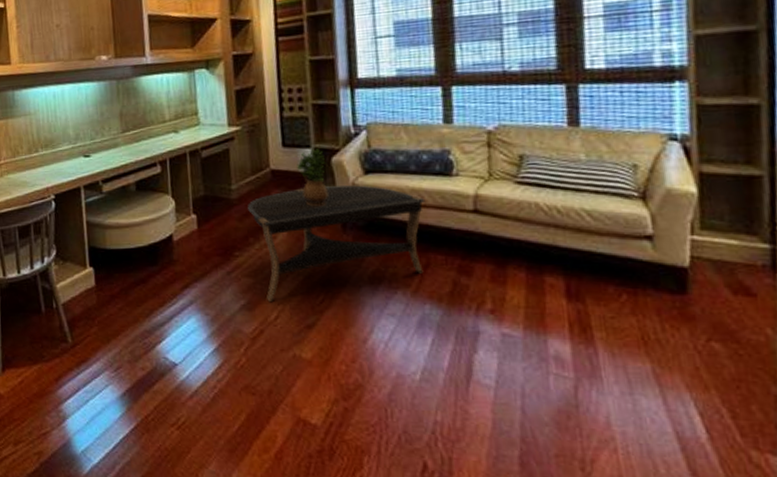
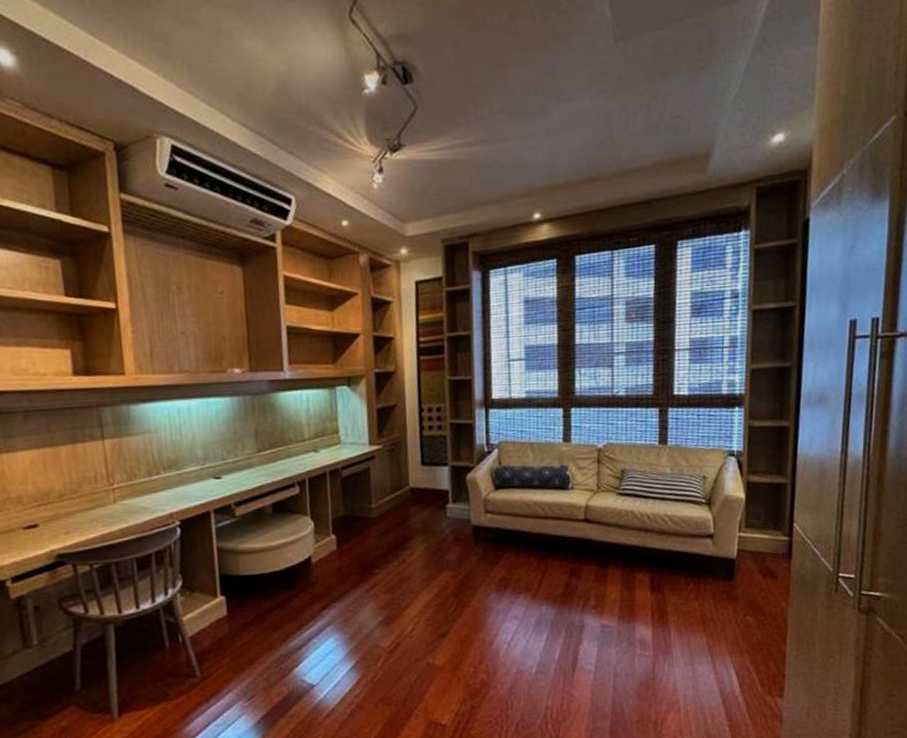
coffee table: present [248,185,426,301] -> none [387,500,546,615]
potted plant: present [297,149,329,207] -> none [435,466,463,522]

